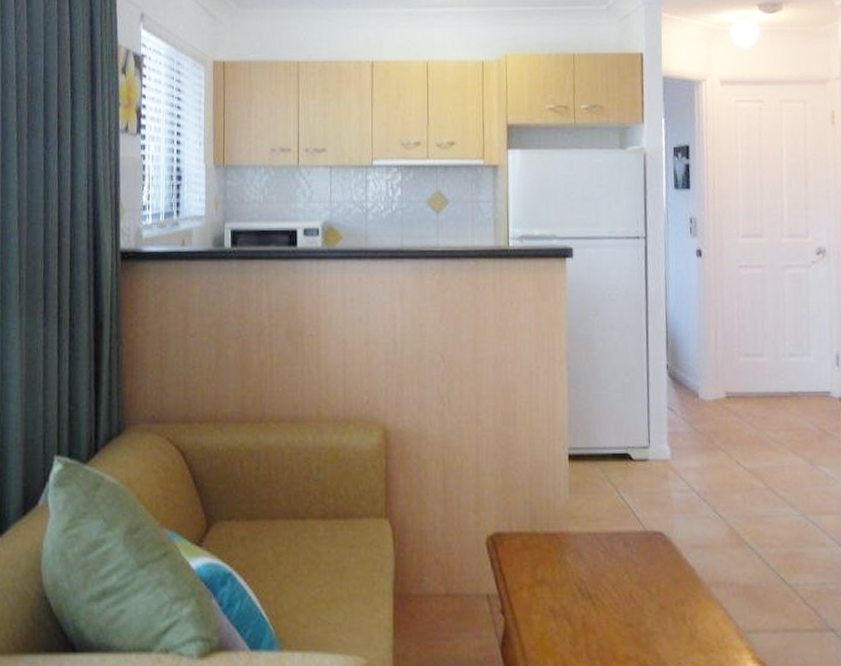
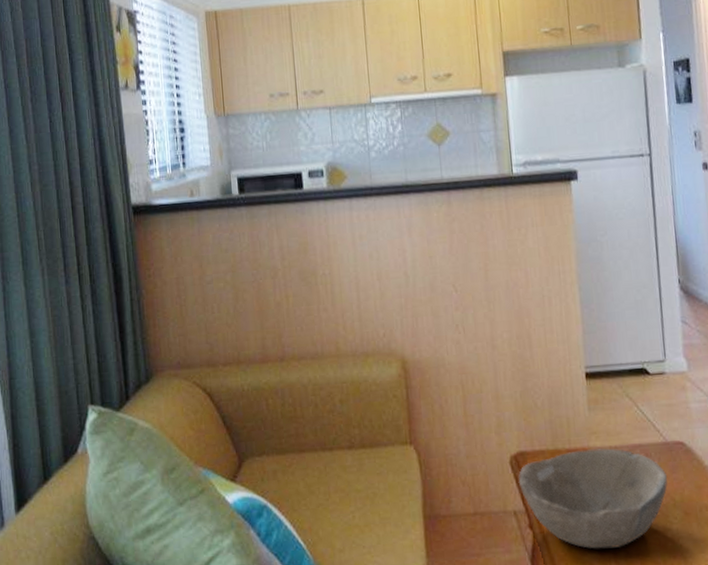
bowl: none [493,534,645,640] -> present [518,448,668,549]

